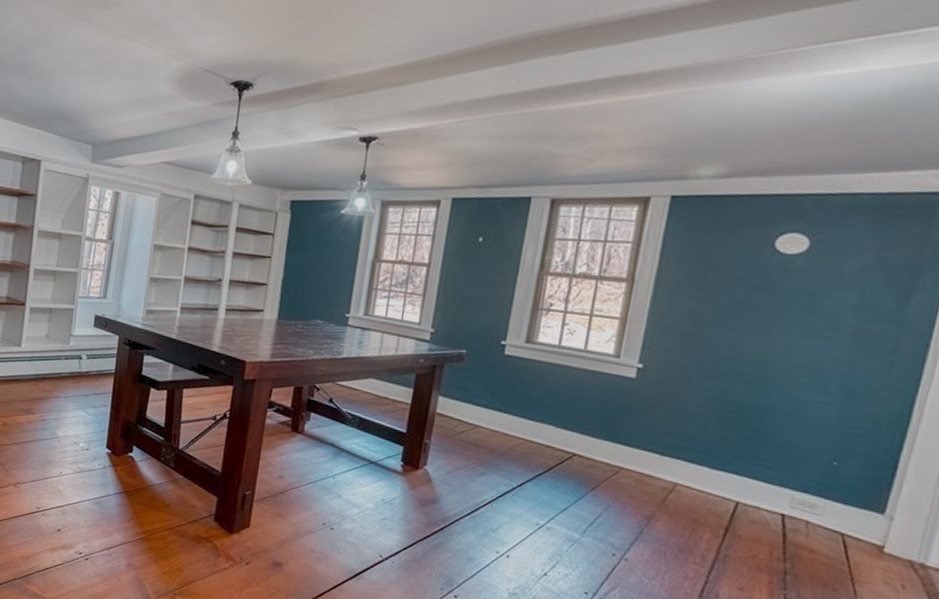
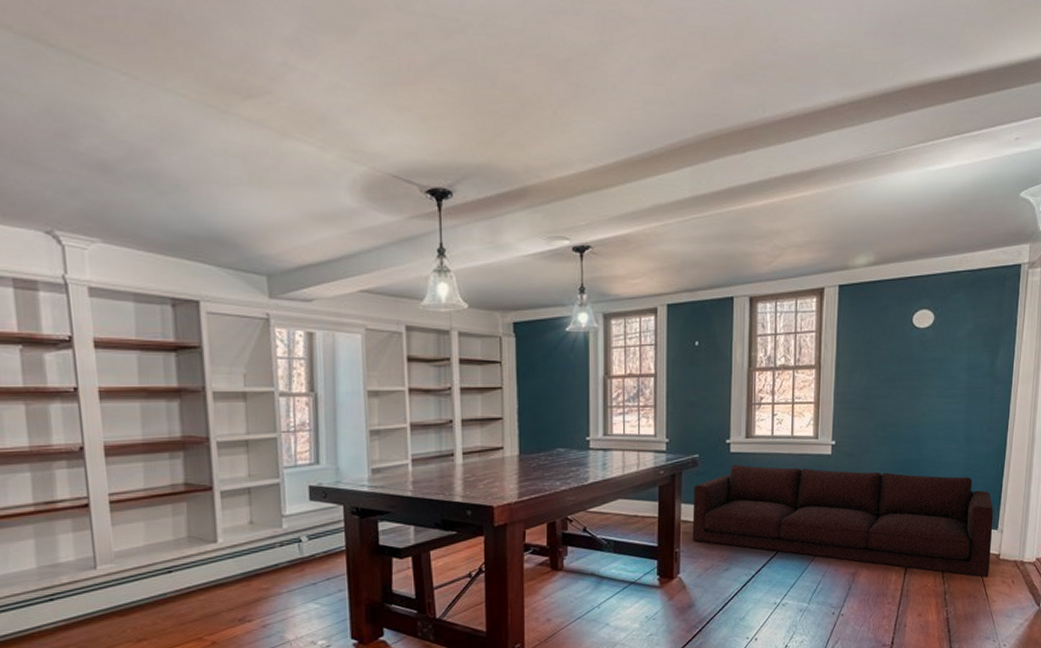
sofa: none [446,368,880,571] -> present [692,465,994,578]

